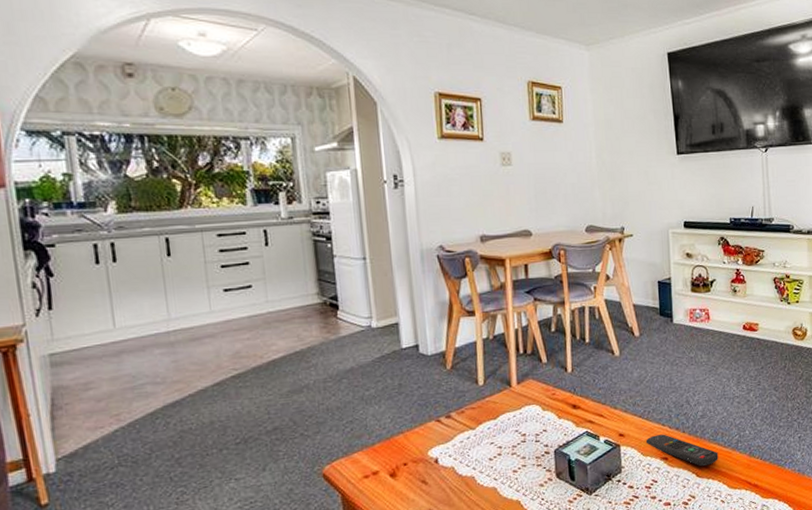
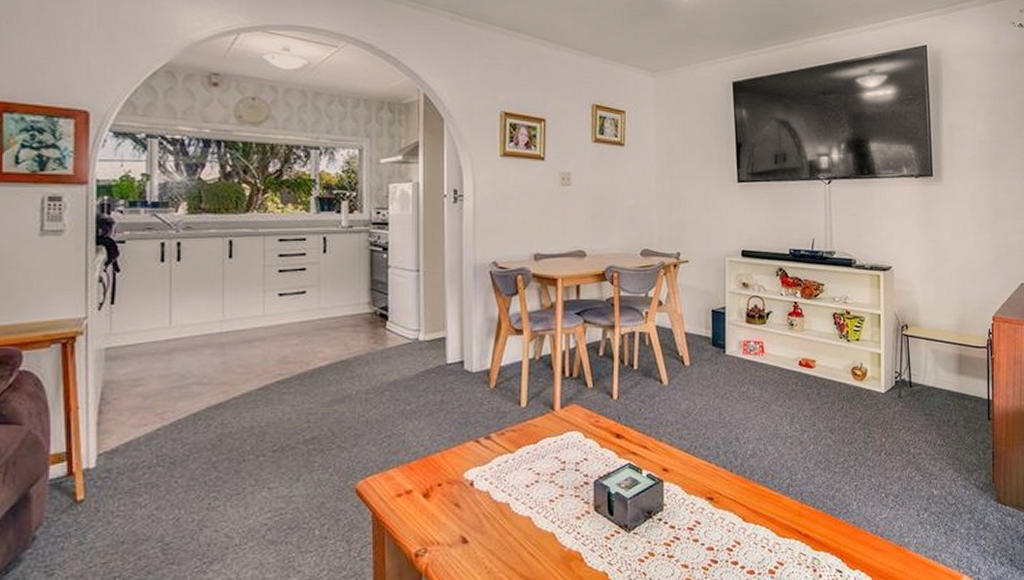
remote control: present [645,434,718,467] -> none [690,472,767,511]

